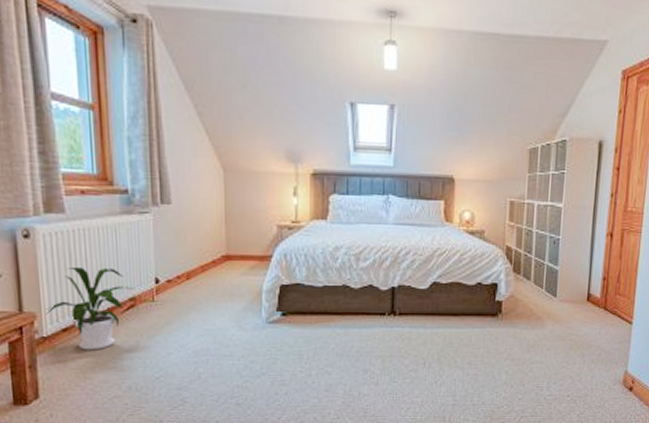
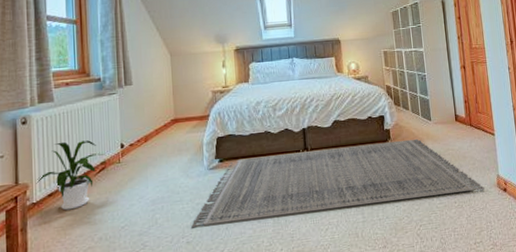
rug: none [243,315,606,389] -> present [191,138,484,228]

